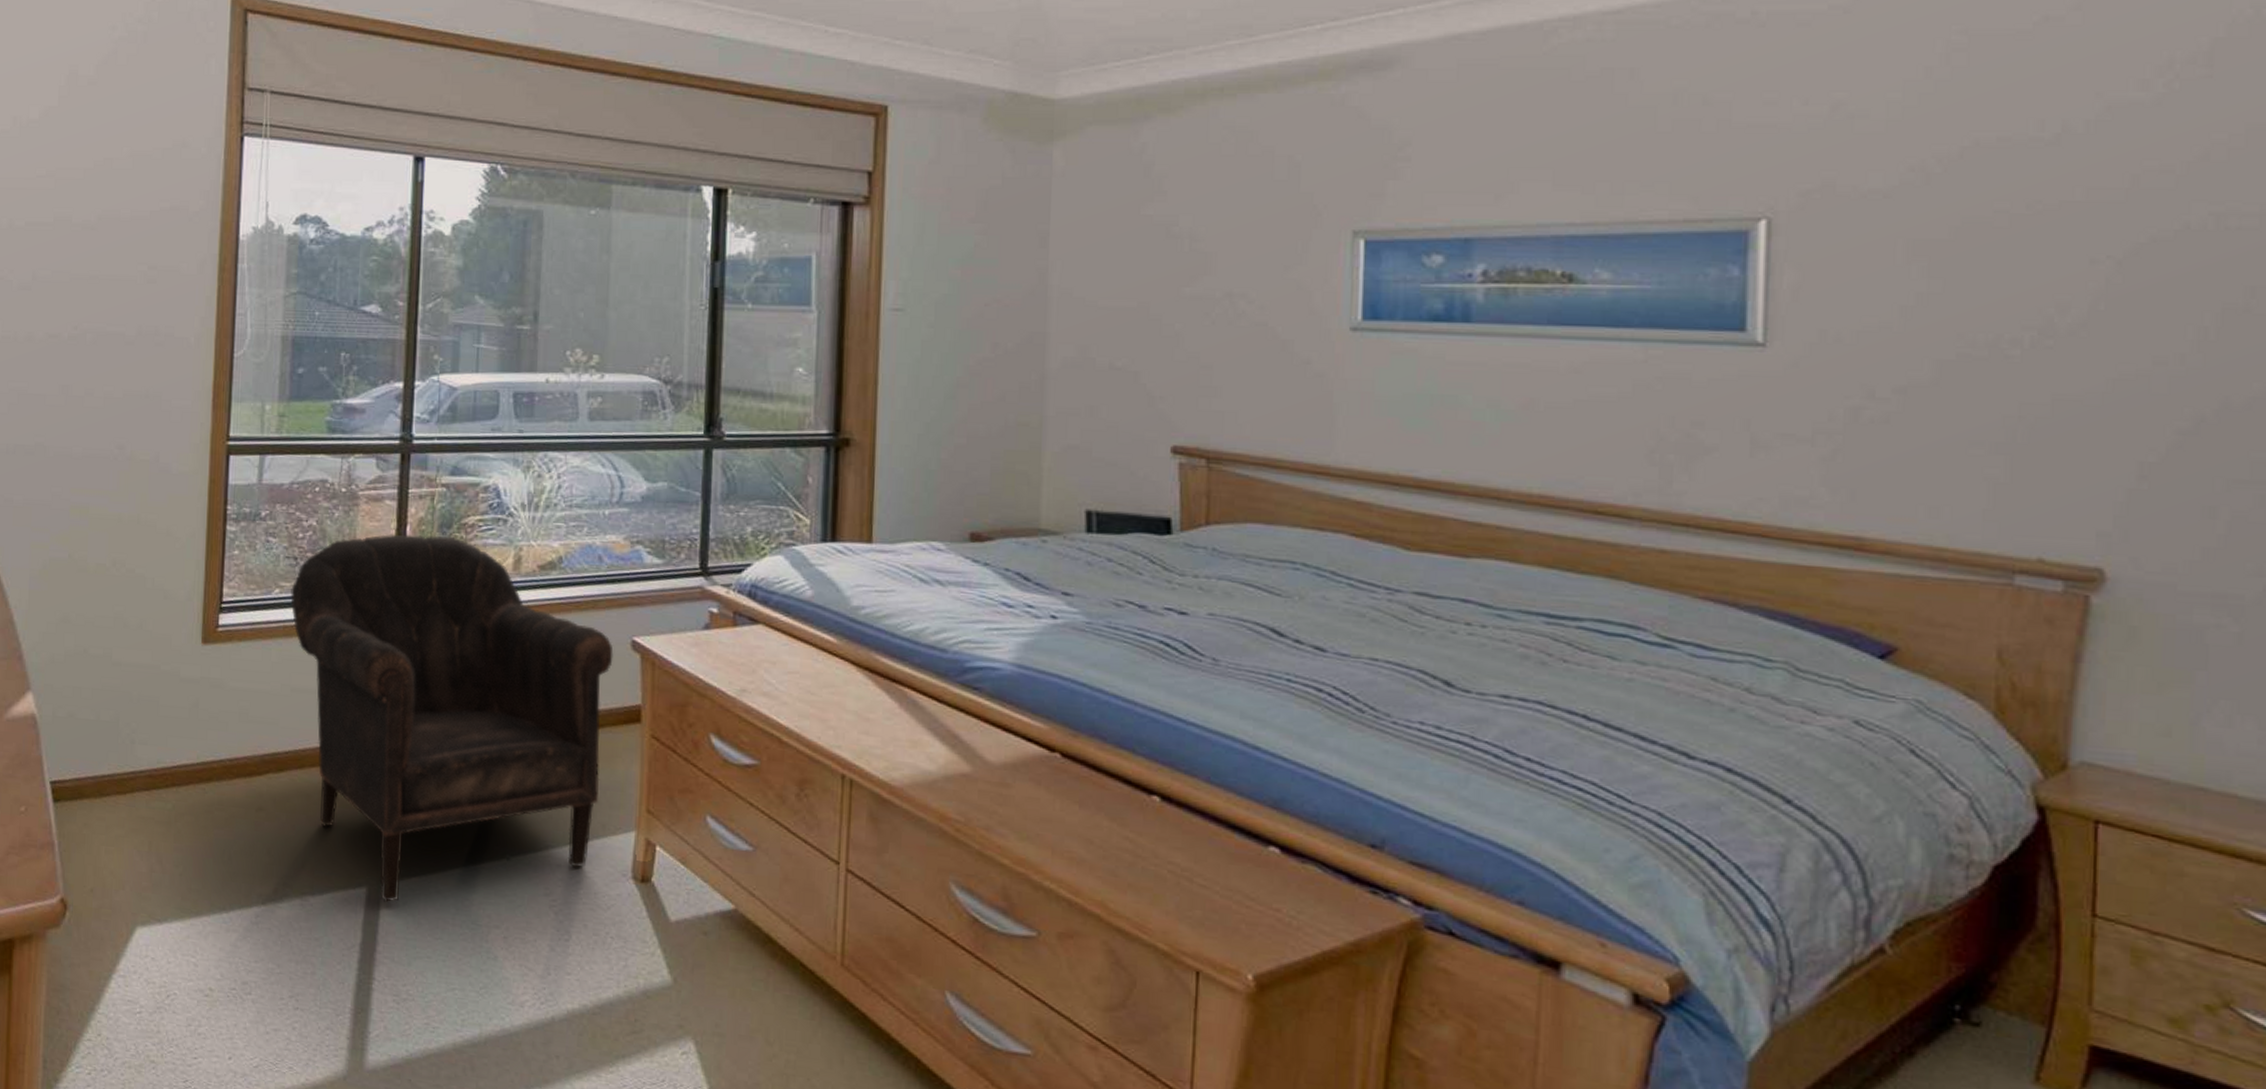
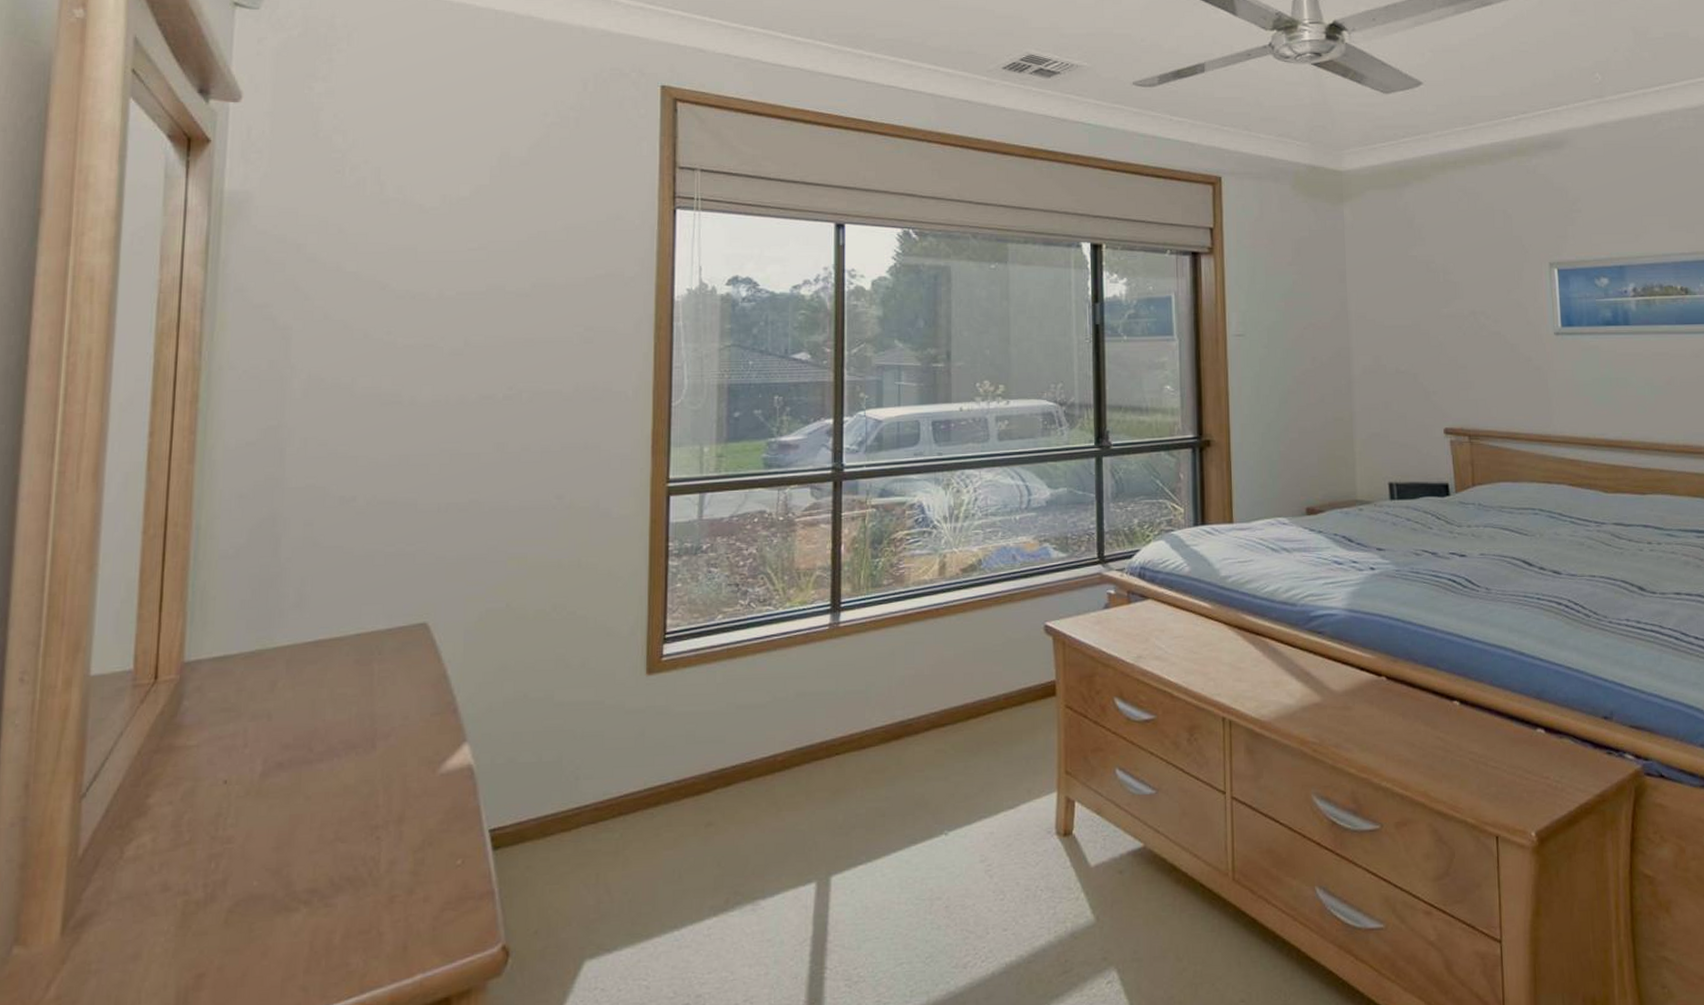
armchair: present [290,534,614,902] -> none [733,551,1030,893]

